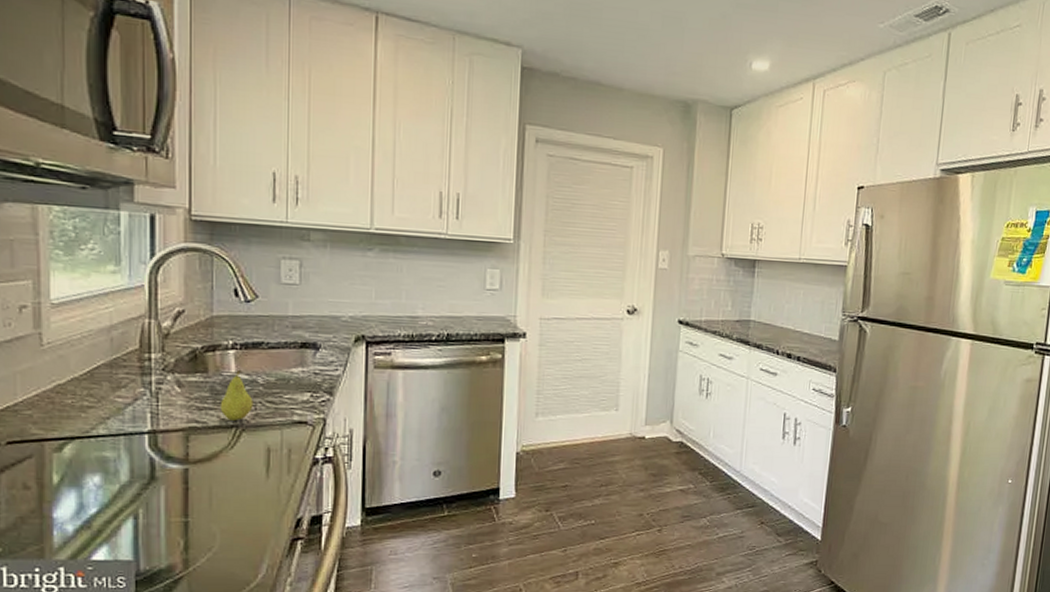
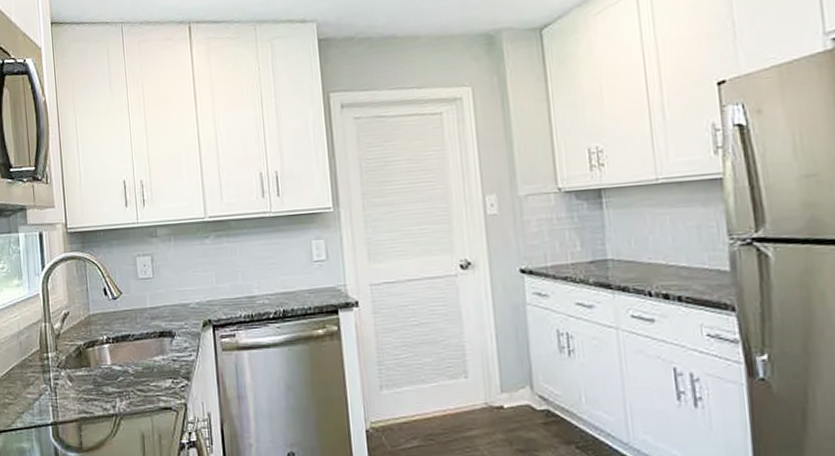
fruit: present [220,369,254,420] -> none [101,361,127,410]

